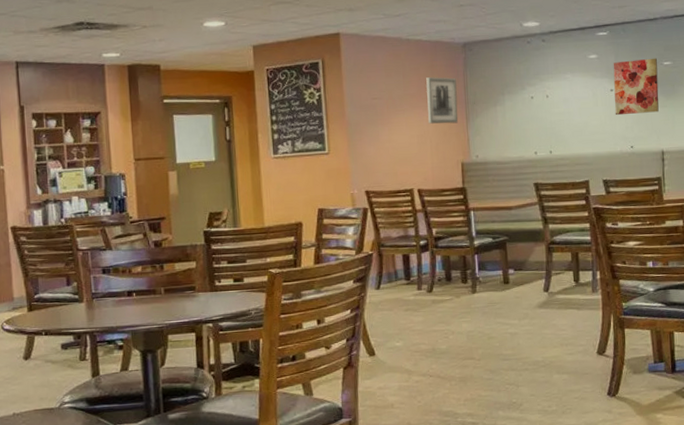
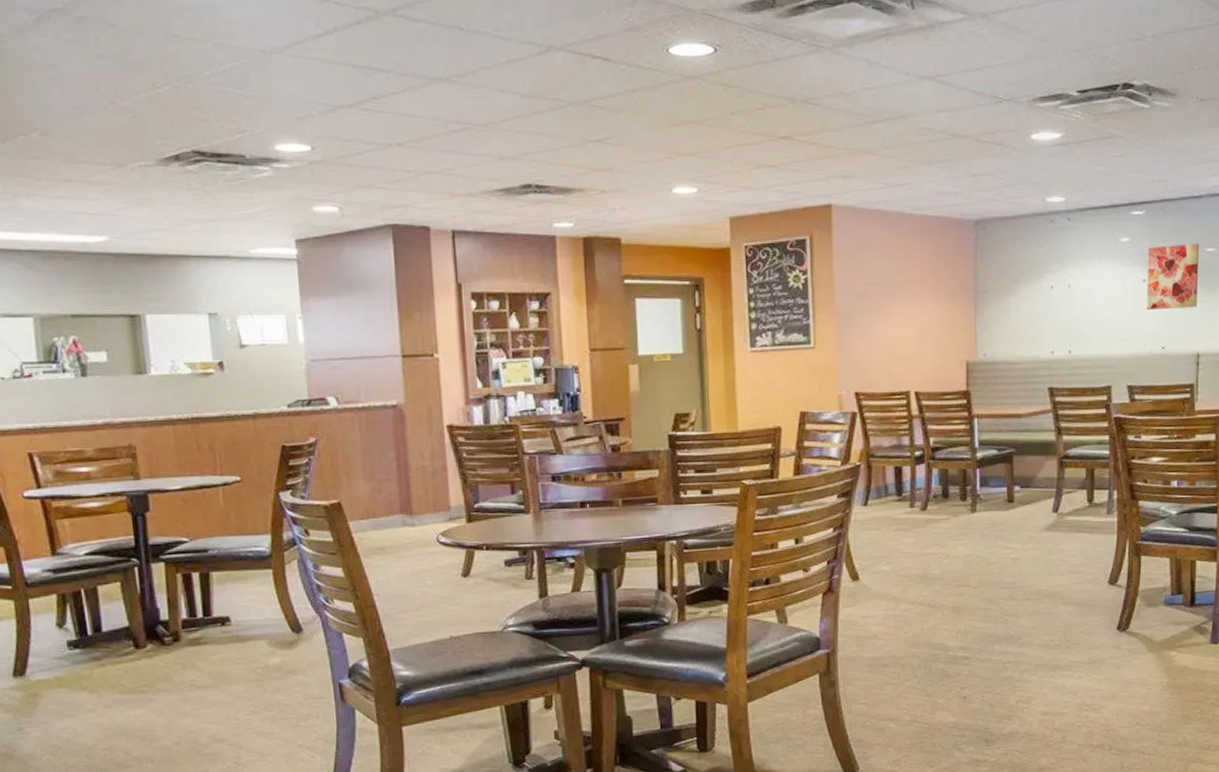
wall art: present [426,77,459,125] -> none [930,260,966,317]

